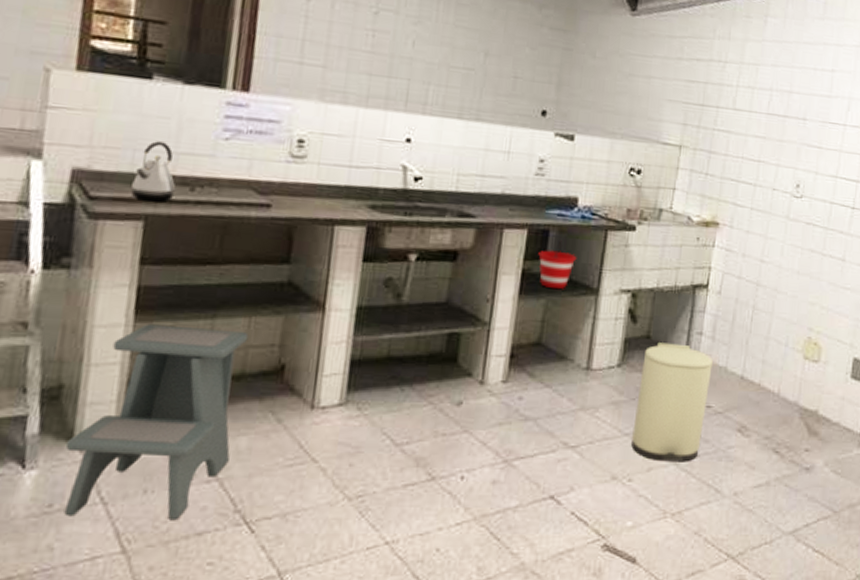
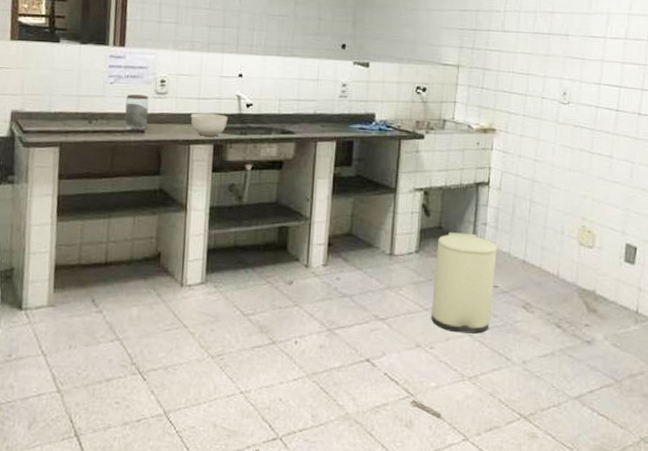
step stool: present [63,324,249,521] -> none [17,223,134,369]
kettle: present [130,141,176,202] -> none [49,88,80,133]
jar: none [242,155,281,205] -> present [124,94,149,131]
bowl: none [336,185,388,217] -> present [190,112,228,137]
bucket: present [538,239,577,290] -> none [345,148,377,190]

